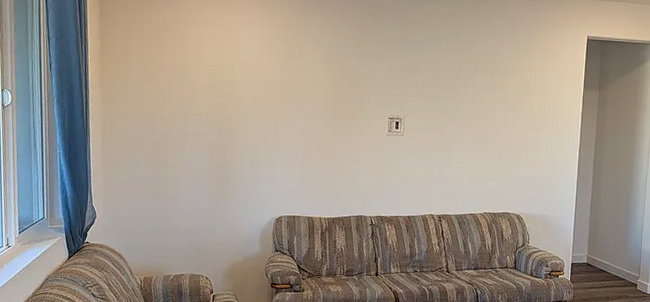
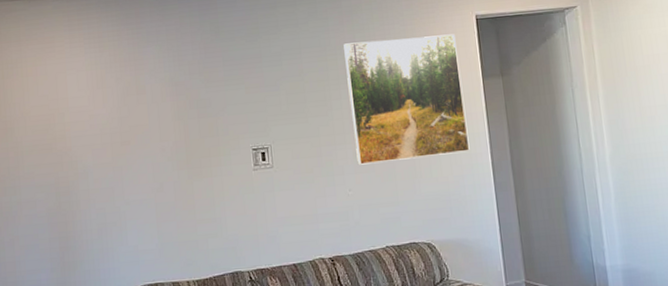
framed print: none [472,42,568,147] -> present [343,34,470,165]

